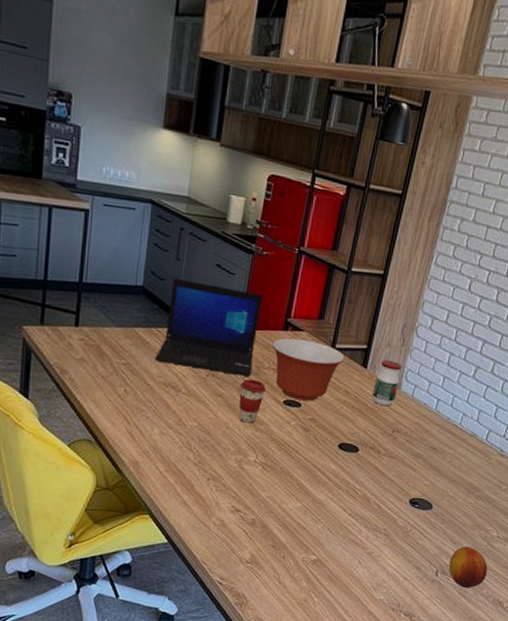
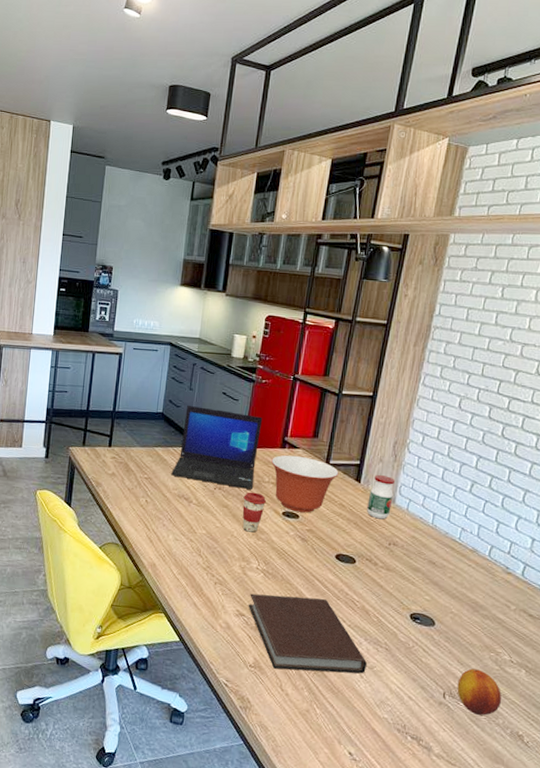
notebook: none [244,488,366,563] -> present [248,593,367,674]

